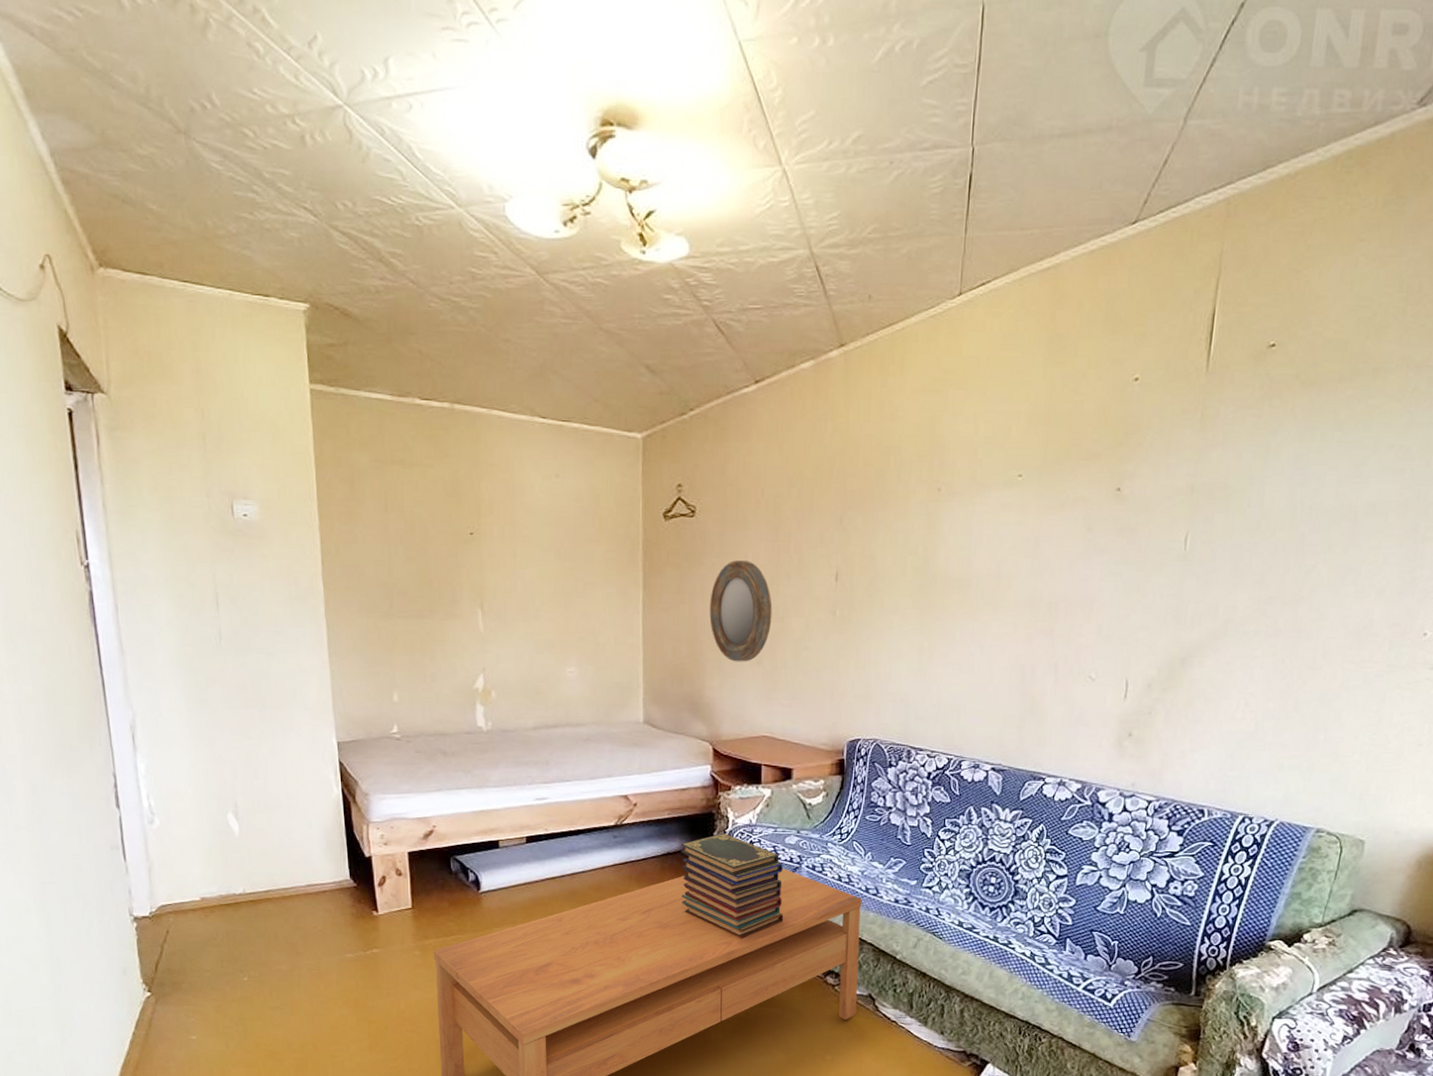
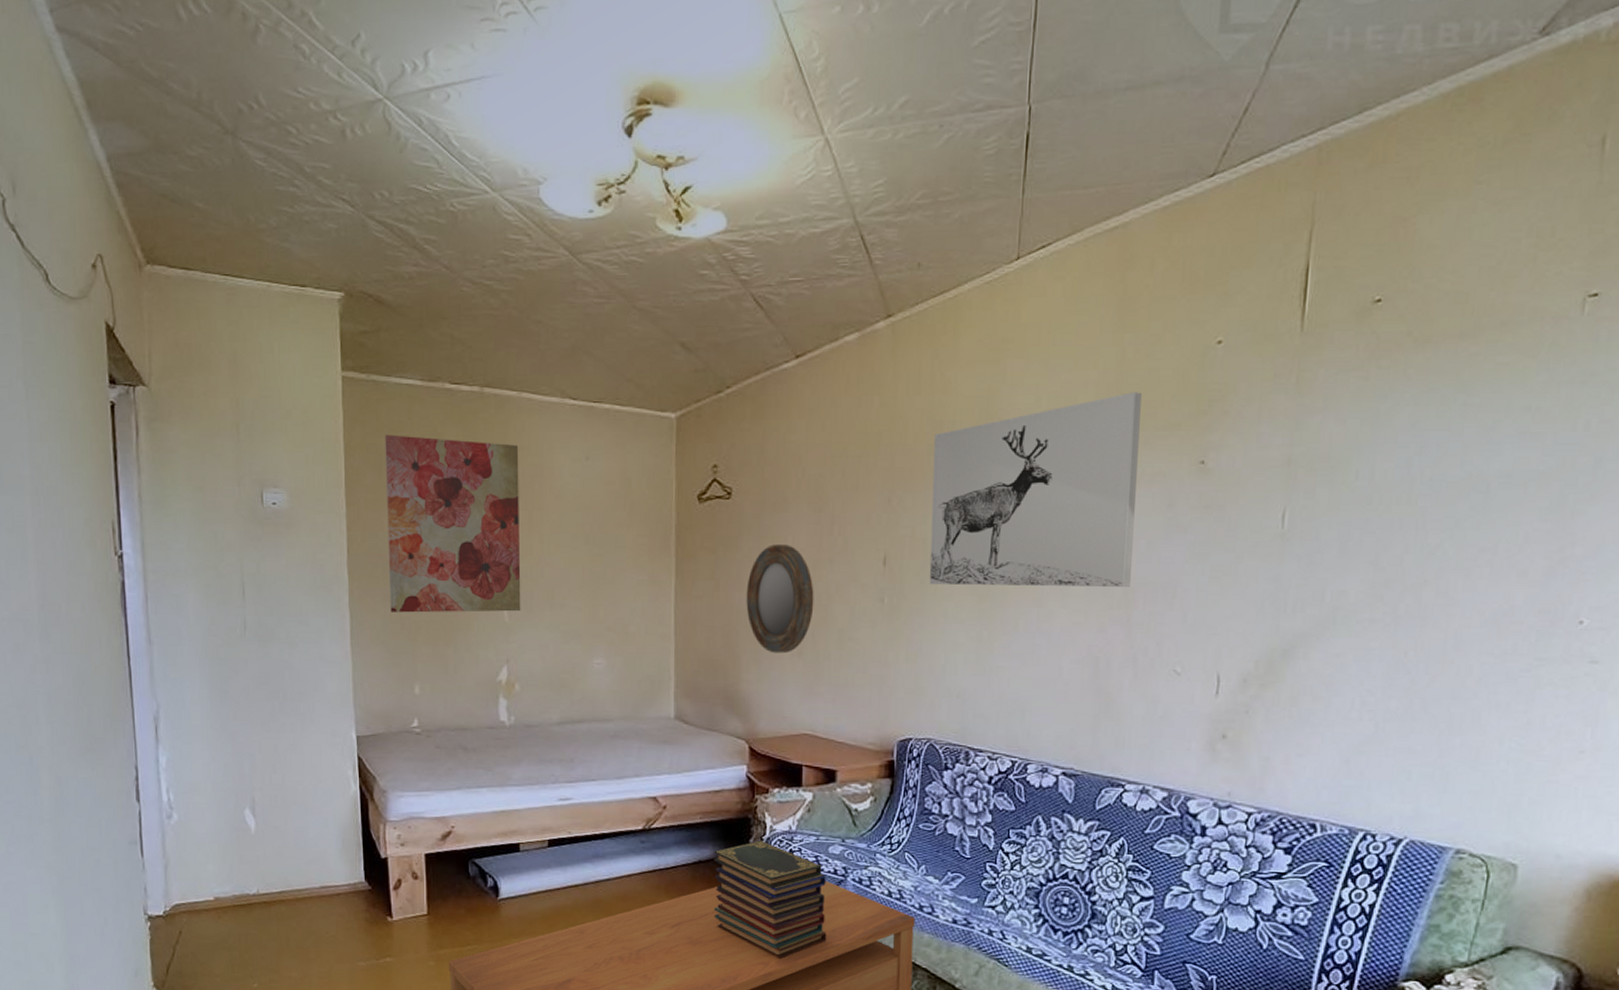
wall art: none [356,448,496,624] -> present [385,434,521,613]
wall art: none [876,423,1067,602] -> present [929,392,1142,587]

